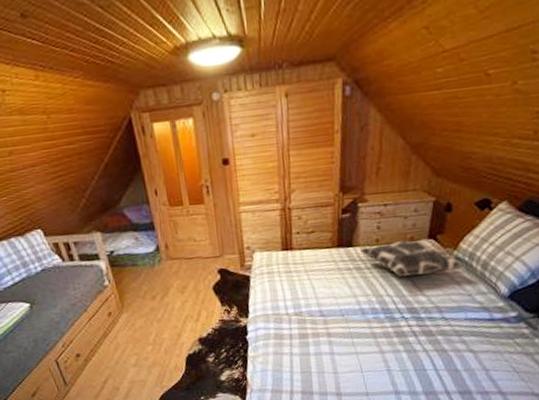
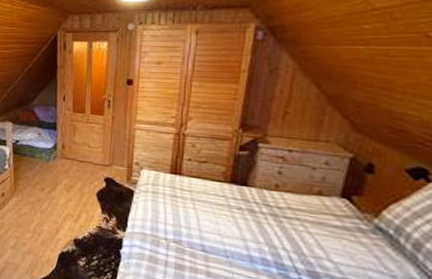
decorative pillow: present [360,240,464,278] -> none [256,190,387,242]

